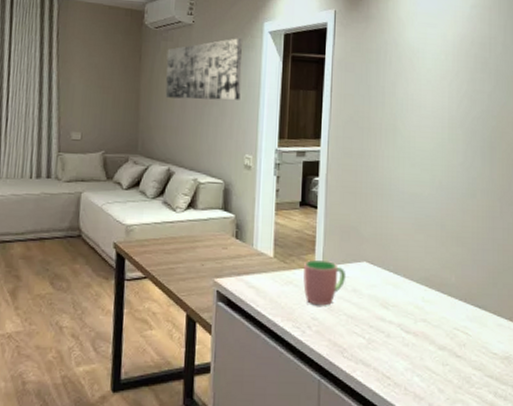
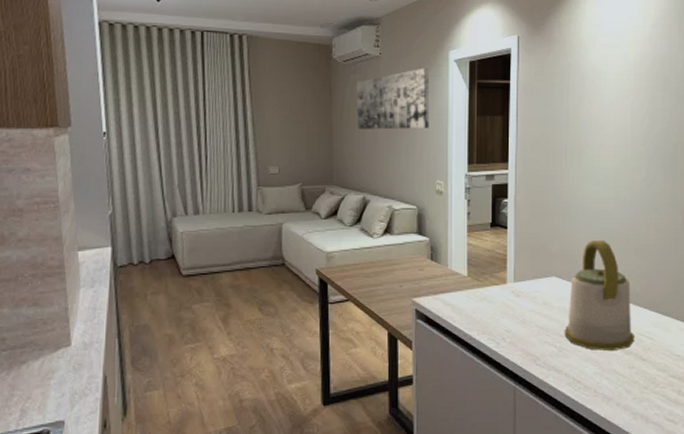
cup: present [303,259,346,306] -> none [495,276,537,319]
kettle: none [374,224,449,346] -> present [564,239,635,352]

